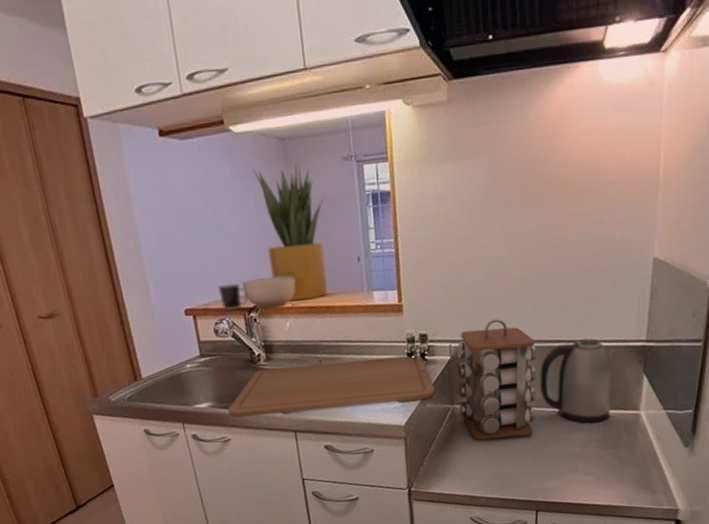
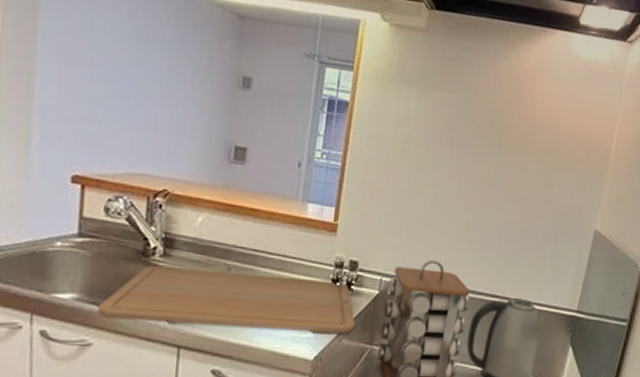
mug: present [218,283,248,311] -> none [122,156,157,190]
bowl: present [242,275,296,310] -> none [154,158,221,199]
planter: present [252,161,328,302] -> none [193,38,273,197]

